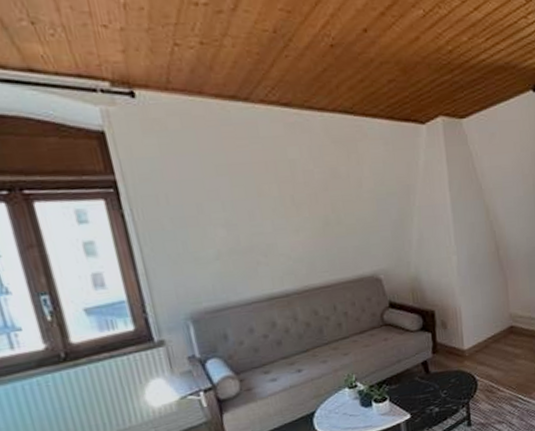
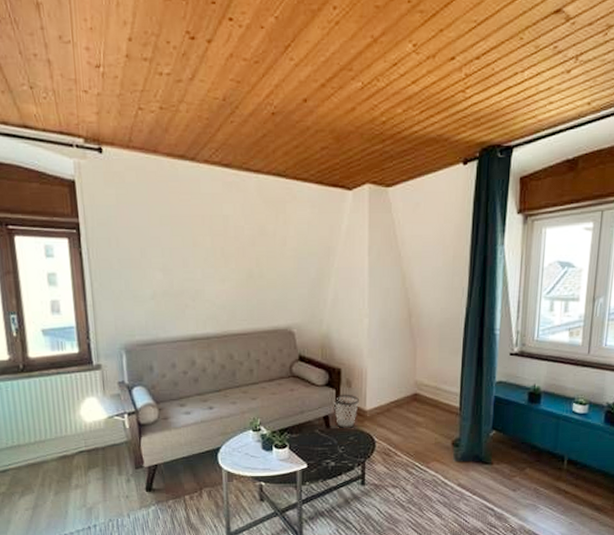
wastebasket: none [430,335,457,373] -> present [333,394,360,429]

